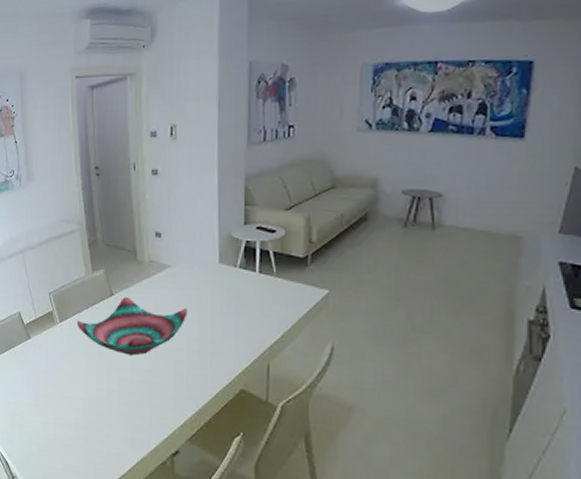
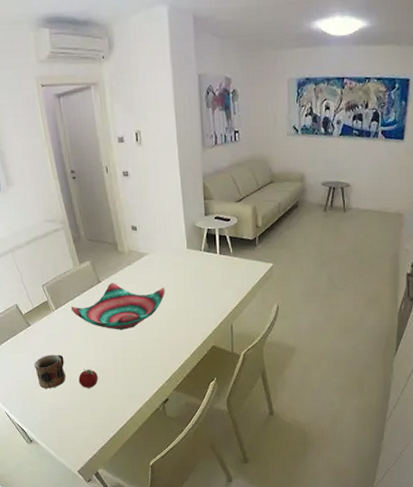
mug: none [29,375,62,416] -> present [34,354,66,389]
fruit: none [75,398,97,423] -> present [78,369,98,388]

